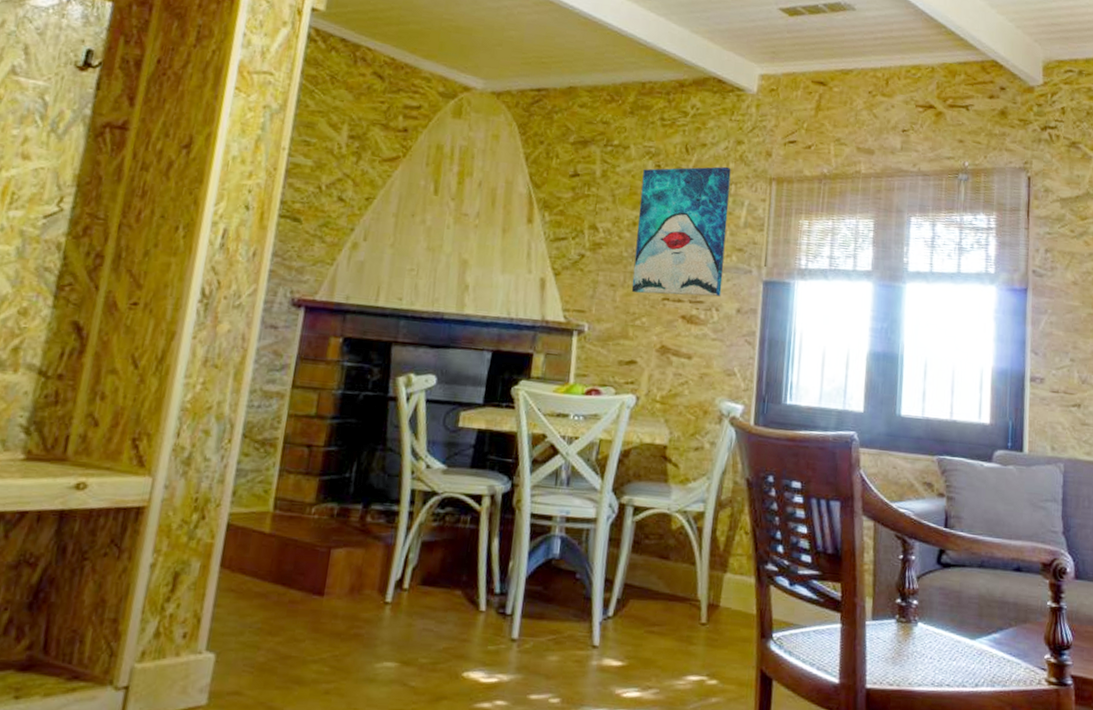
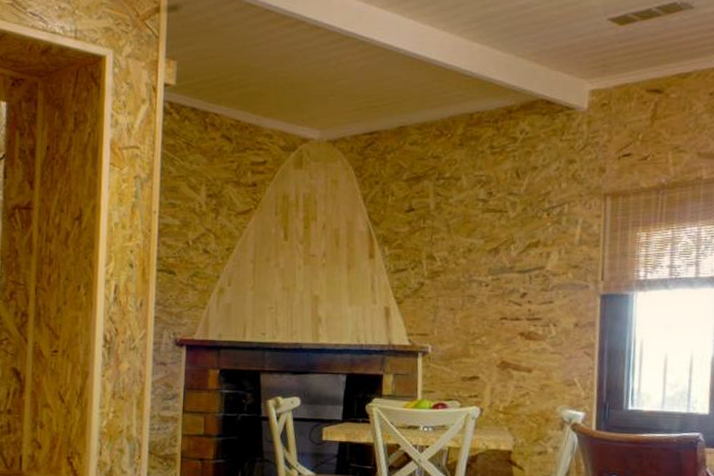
wall art: present [631,166,731,297] -> none [470,187,564,315]

